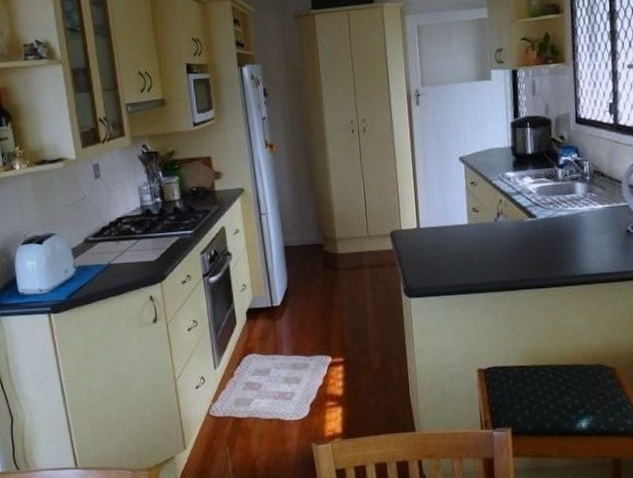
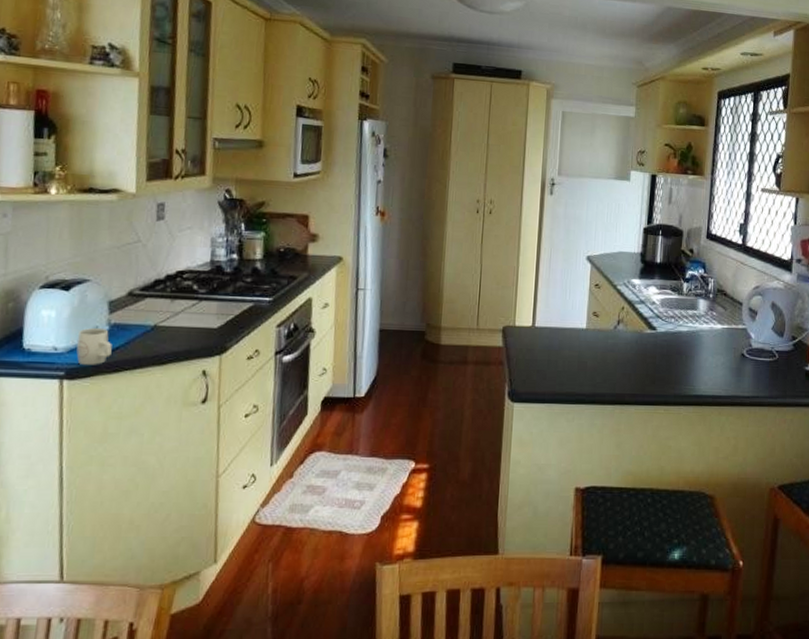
mug: none [54,270,81,301] -> present [76,327,112,365]

